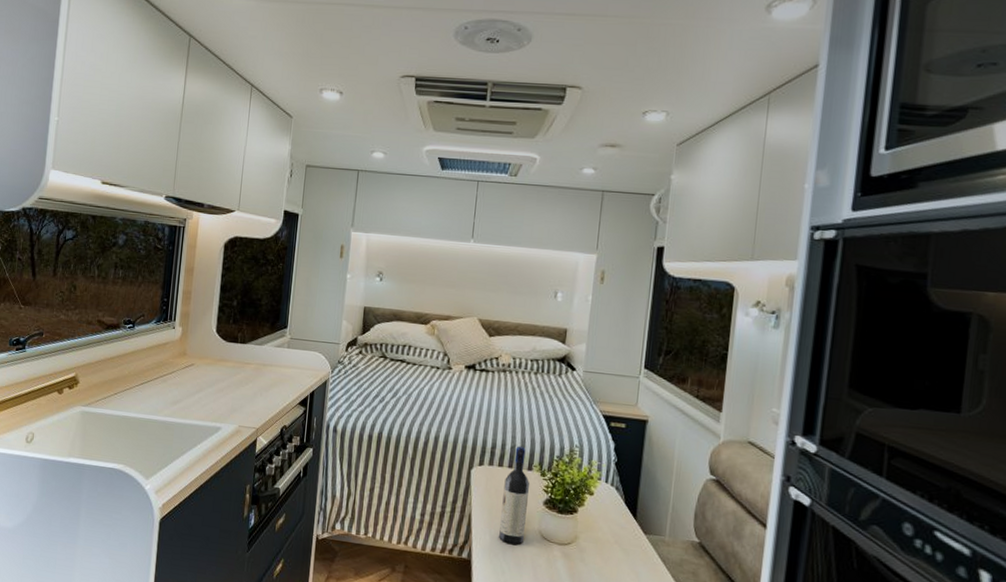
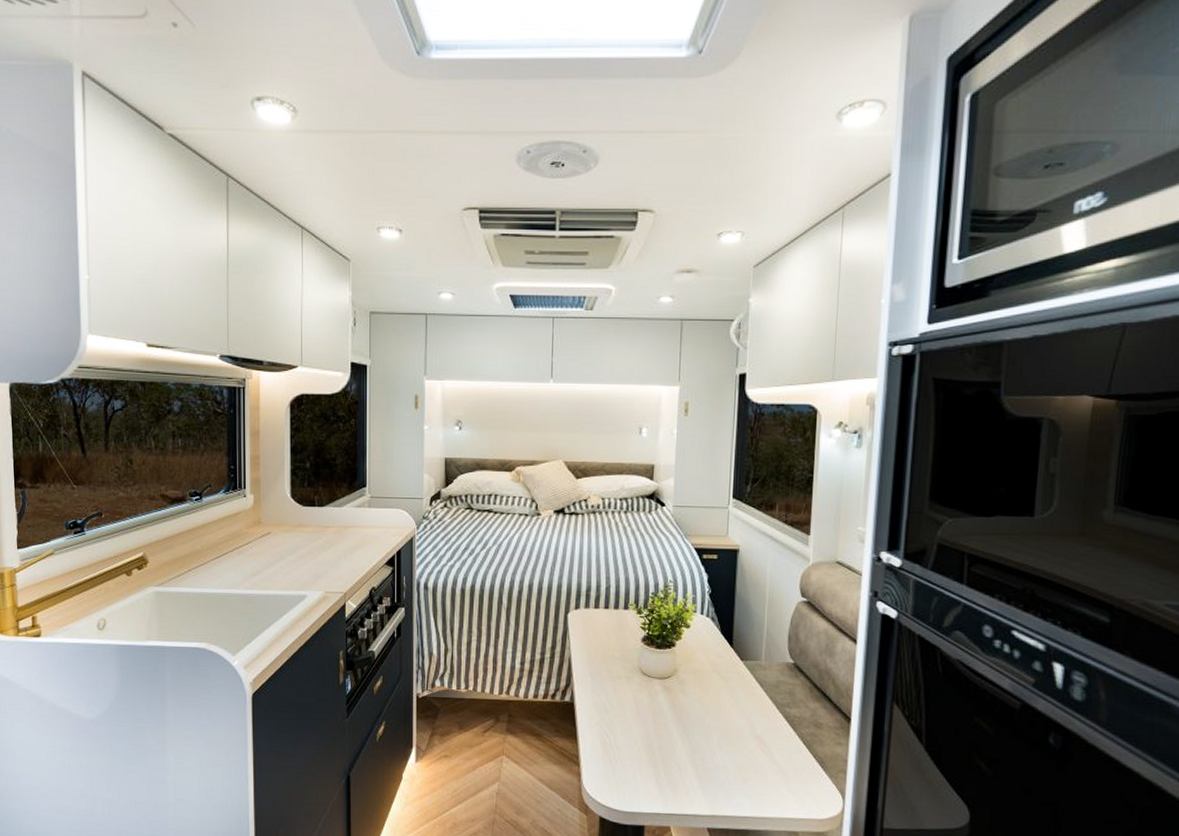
wine bottle: present [499,446,529,545] -> none [600,586,626,683]

